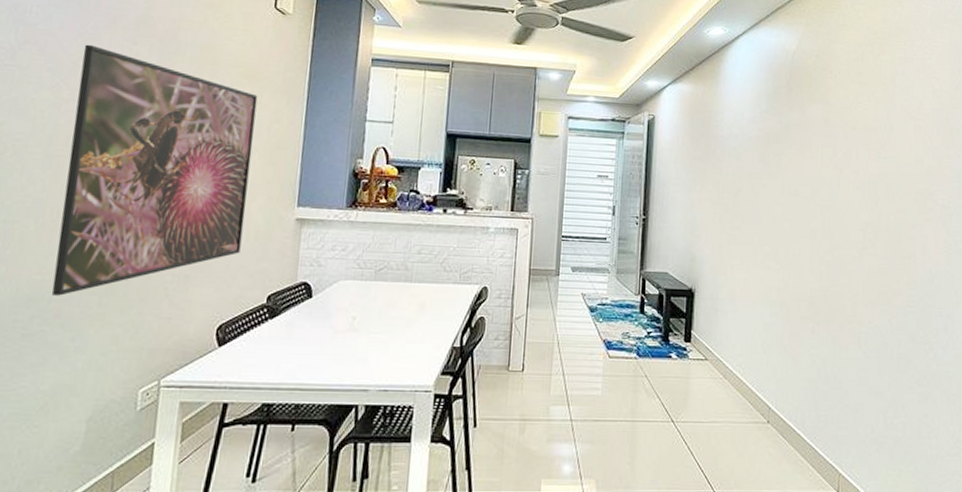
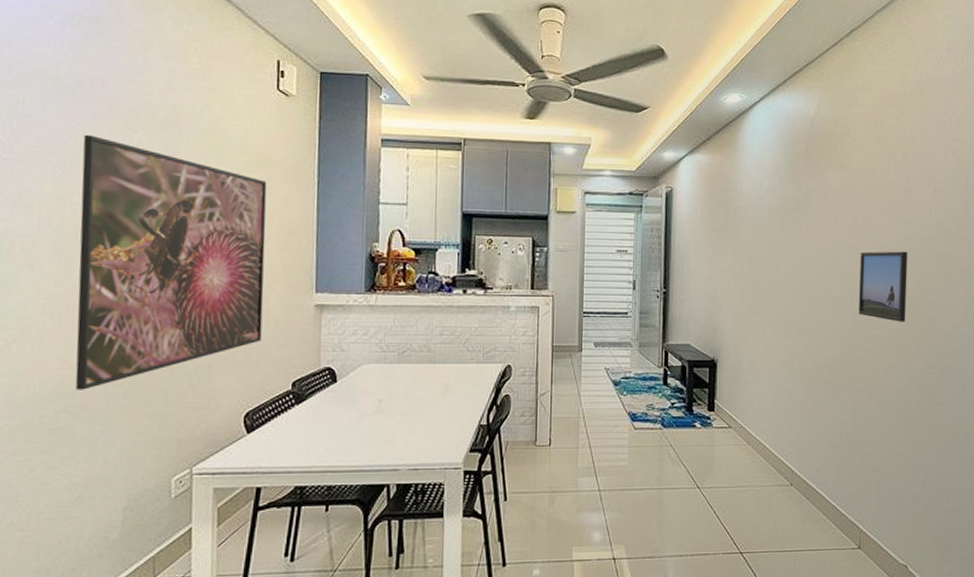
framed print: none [838,185,888,258] -> present [859,251,908,322]

